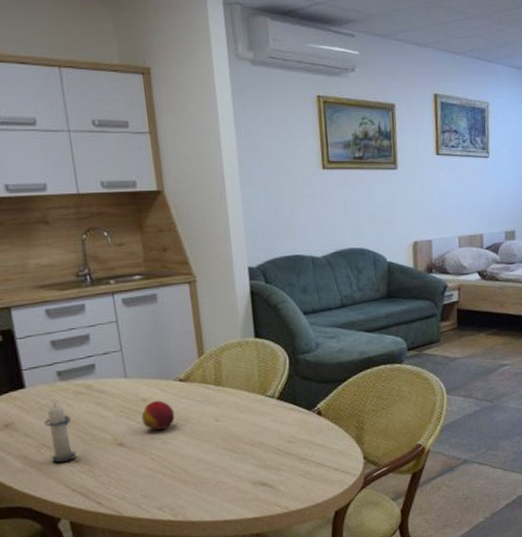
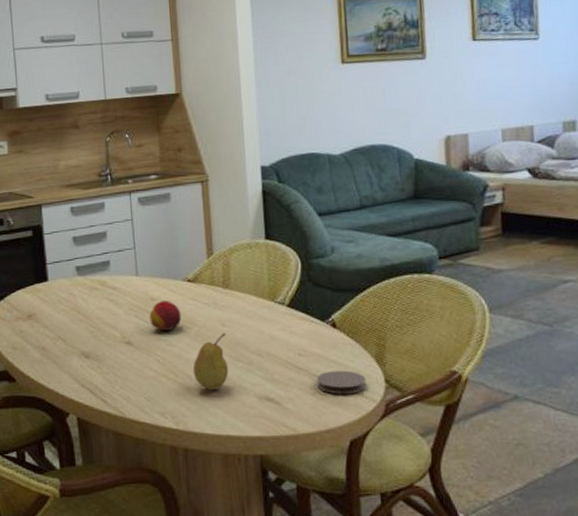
candle: present [44,402,77,463] -> none [61,296,88,356]
fruit: none [188,427,224,482] -> present [192,332,229,391]
coaster: none [305,452,348,473] -> present [317,370,366,395]

